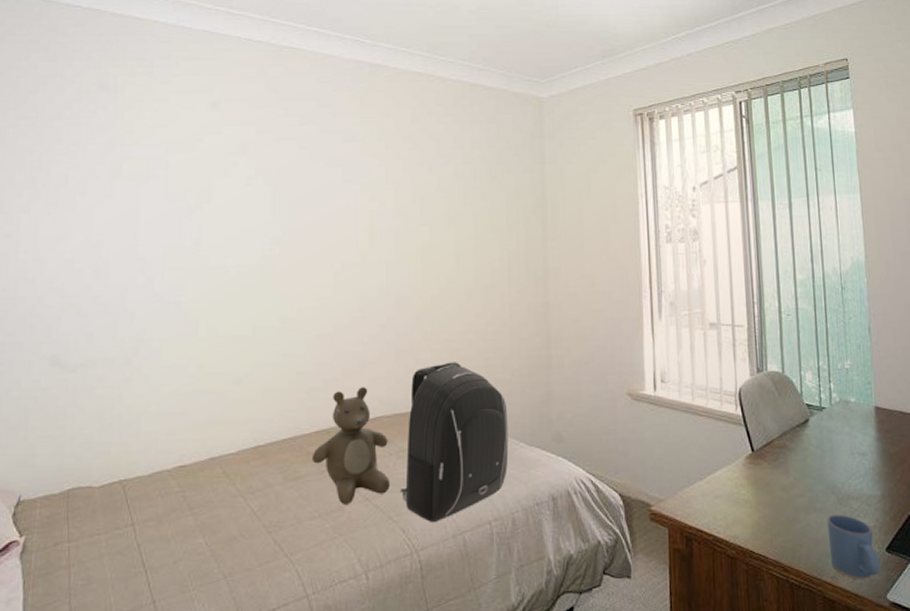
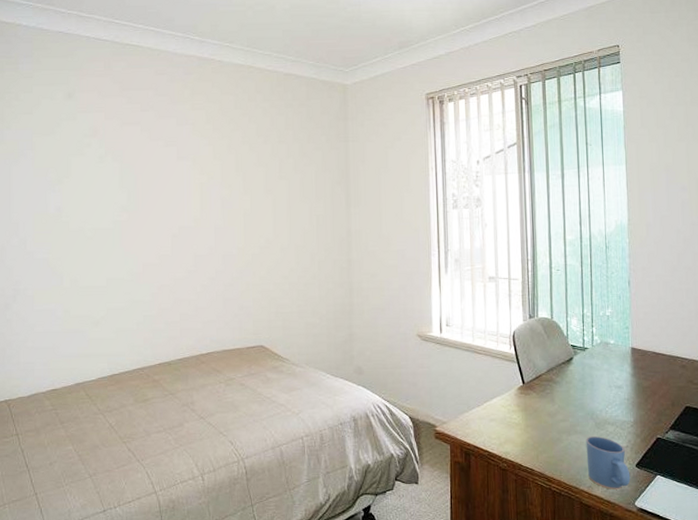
teddy bear: present [311,387,390,504] -> none [157,328,220,421]
backpack: present [400,362,509,523] -> none [228,308,317,438]

